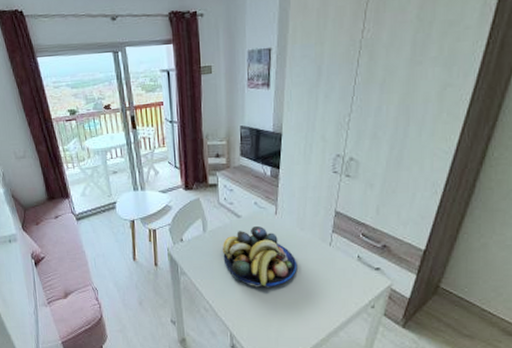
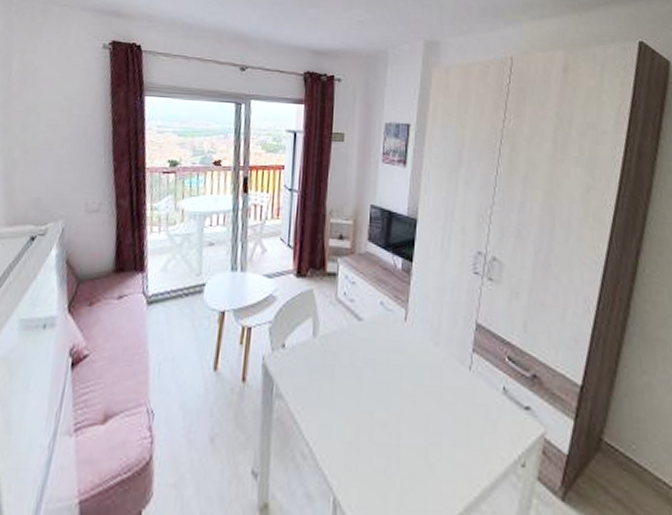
fruit bowl: present [222,226,297,288] -> none [334,335,429,426]

